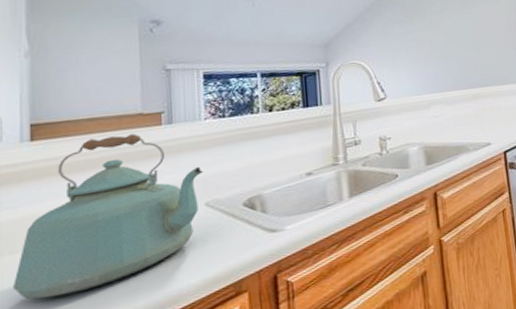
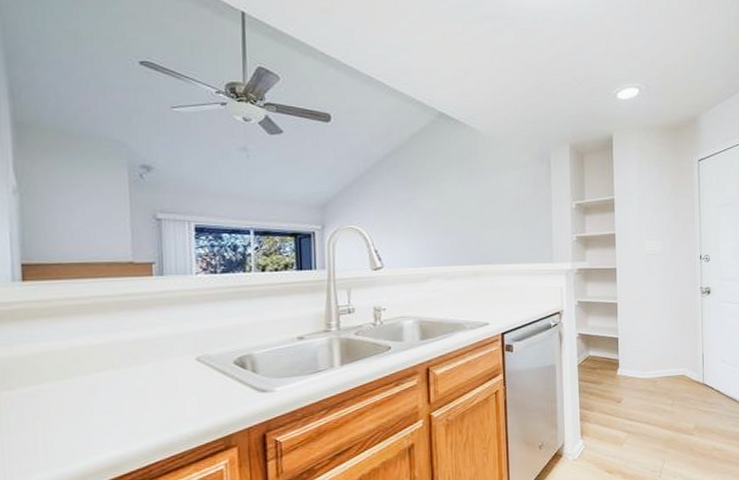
kettle: present [13,134,204,300] -> none [11,282,195,435]

